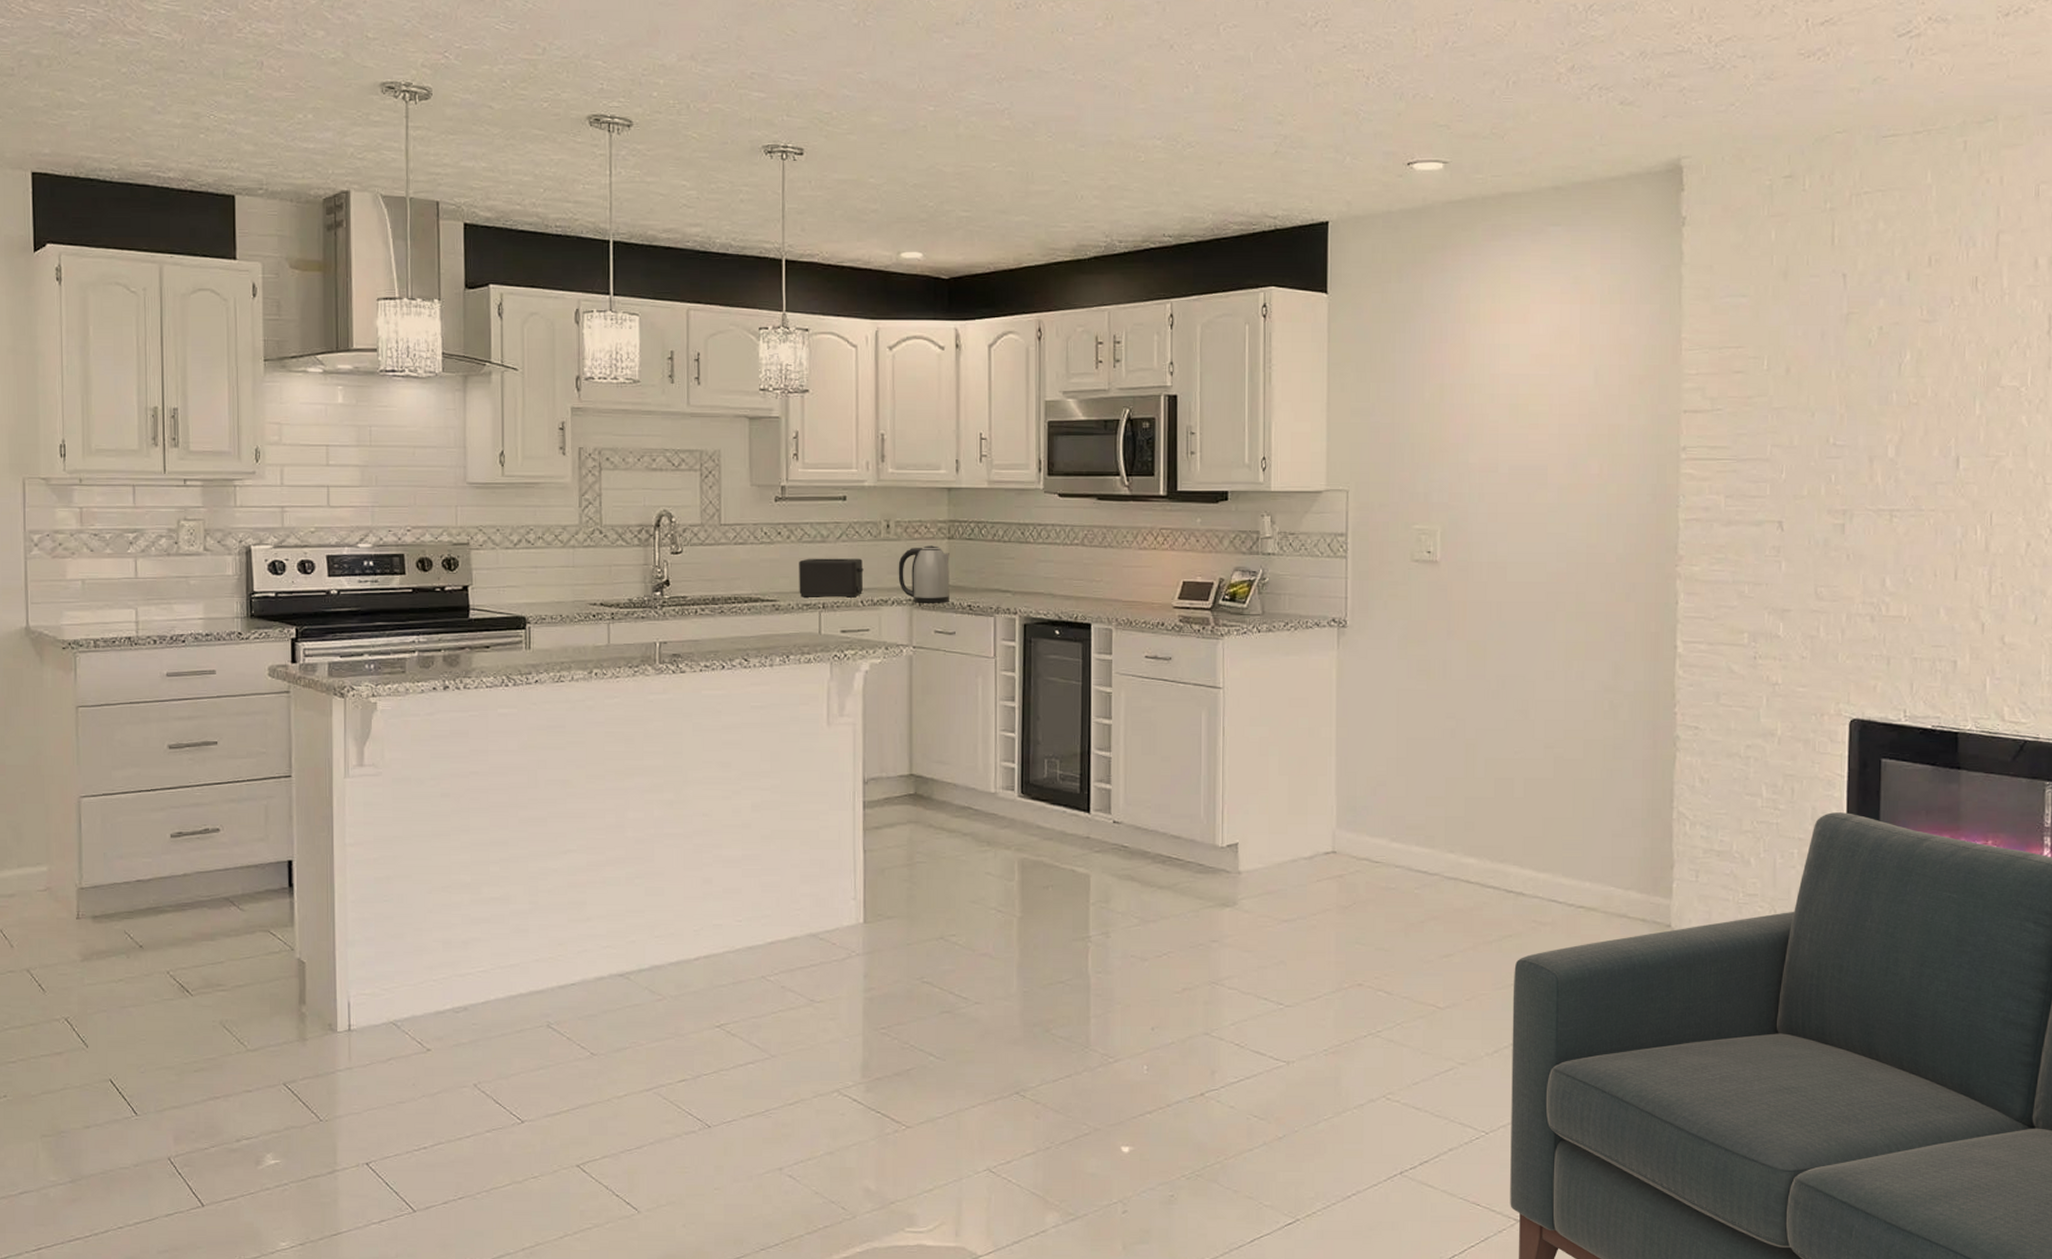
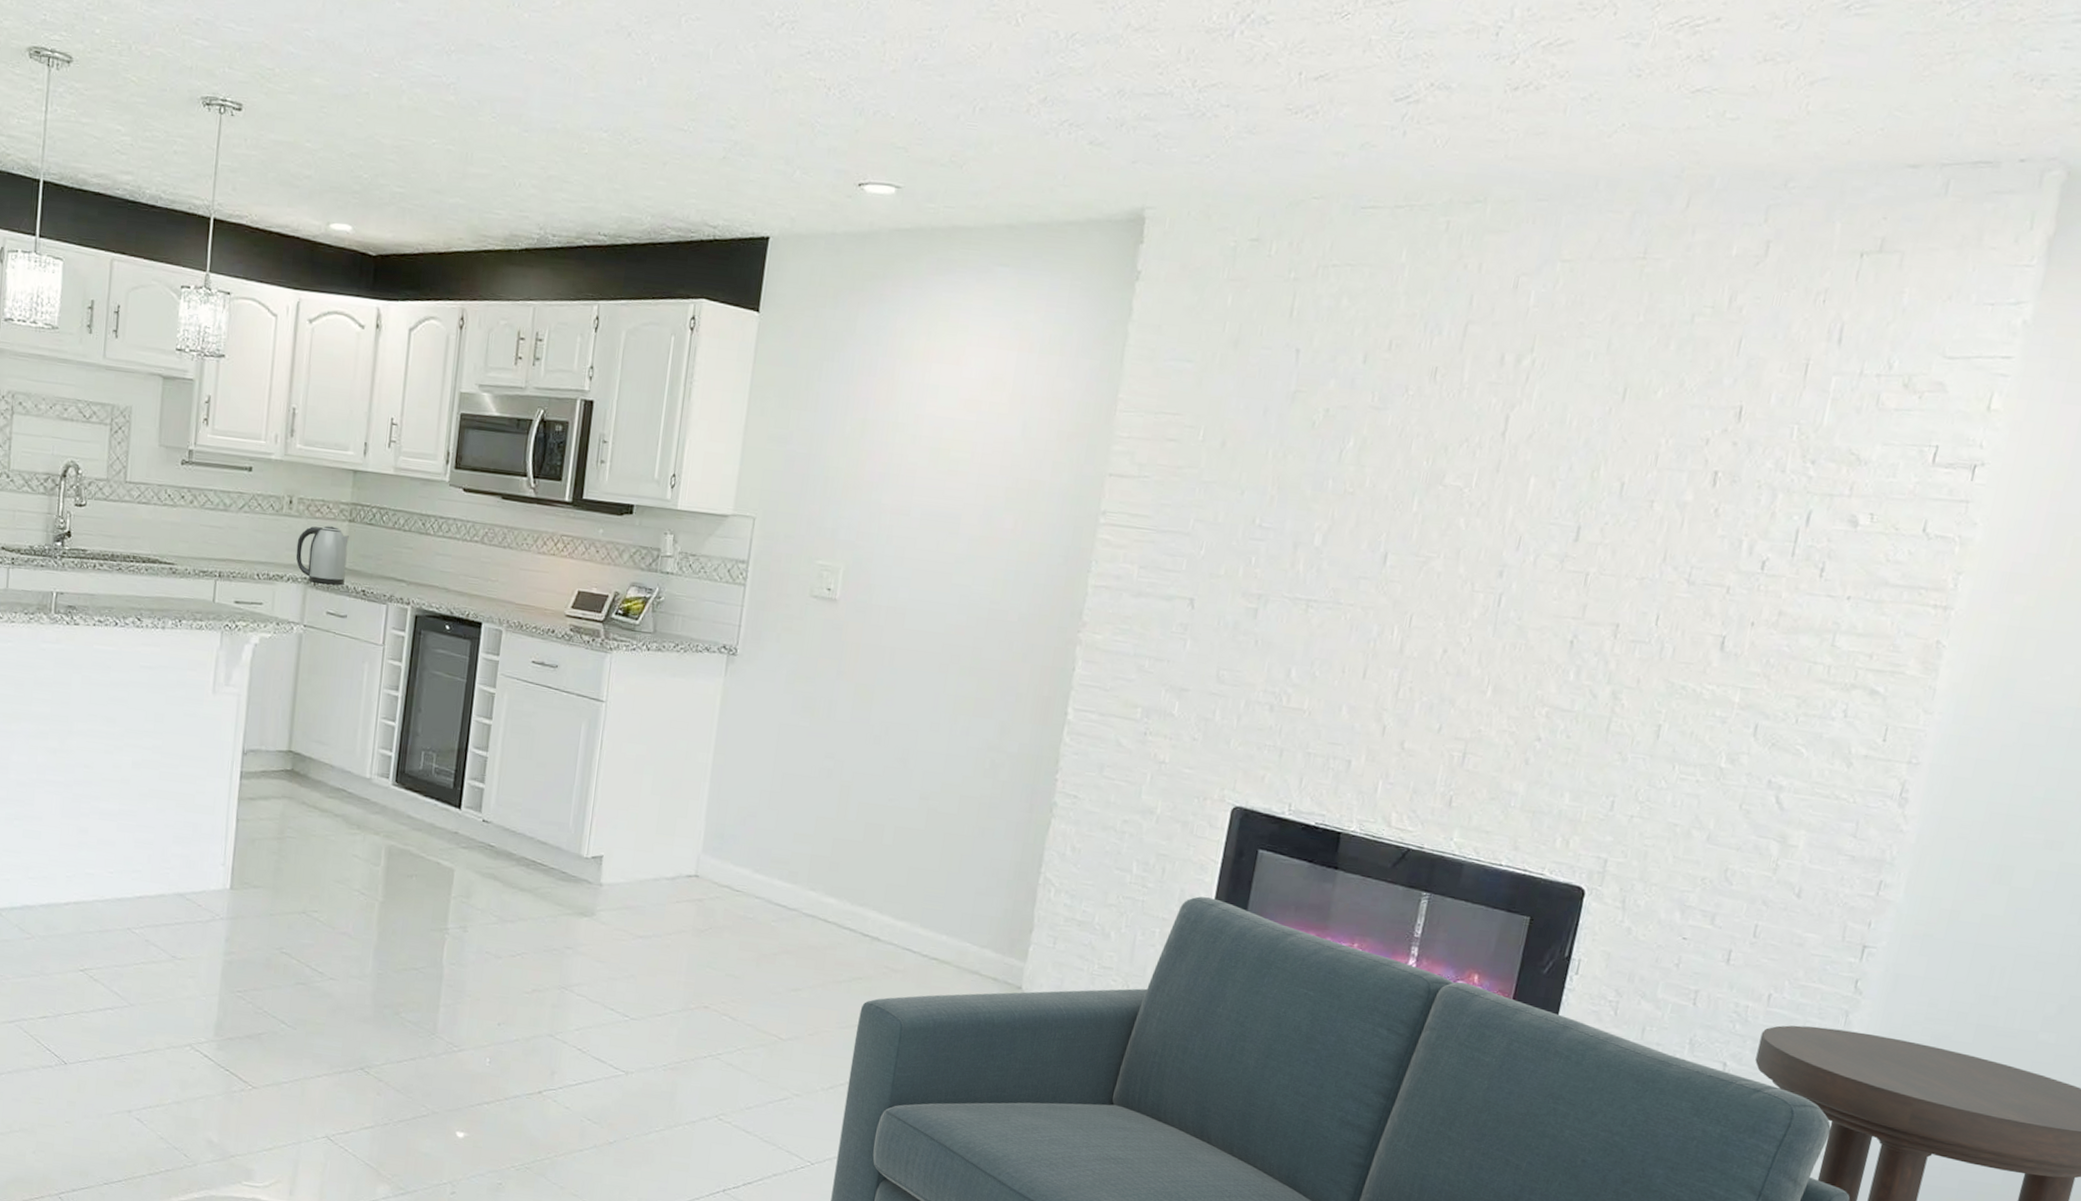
toaster: present [799,558,864,598] -> none [197,525,263,570]

